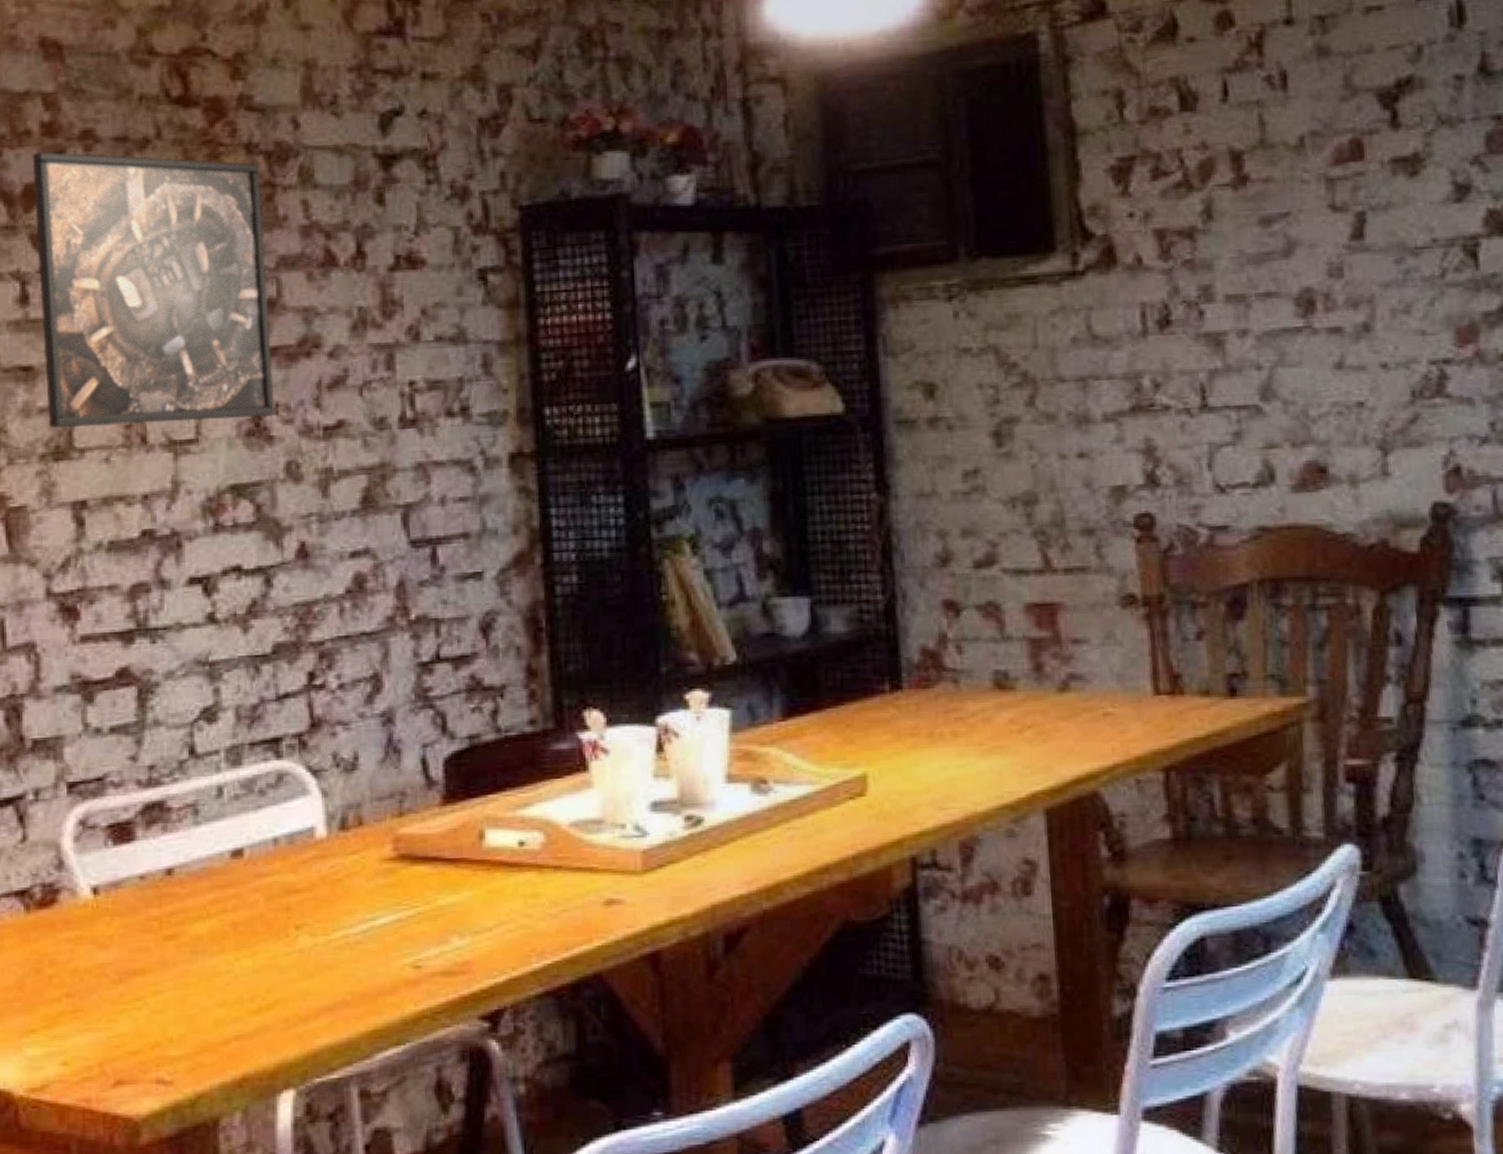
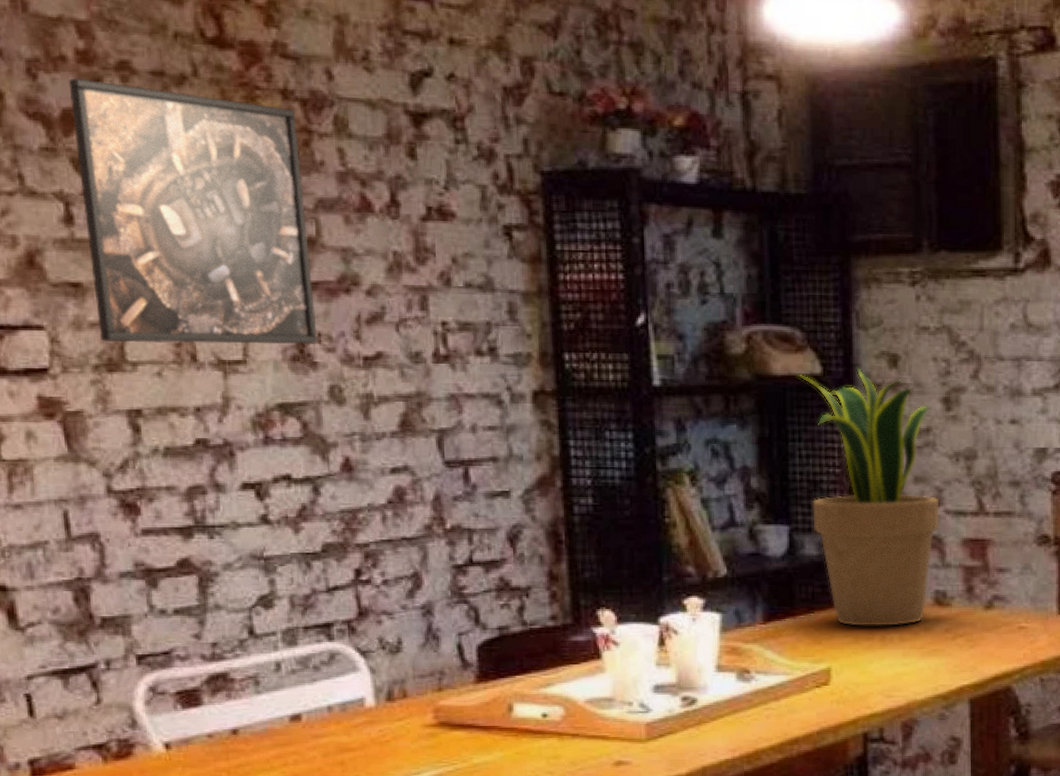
potted plant: none [813,401,997,721] -> present [796,367,941,627]

